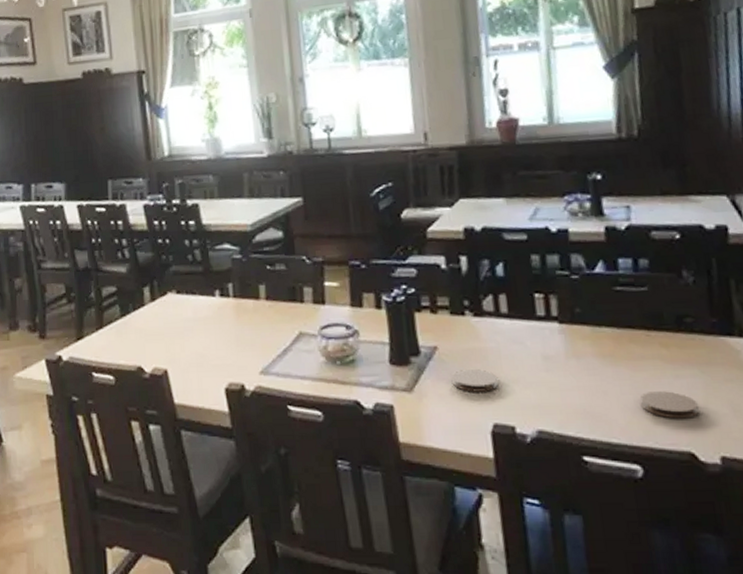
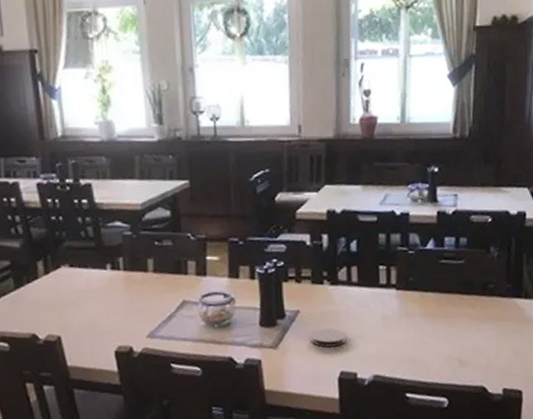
coaster: present [640,391,699,419] -> none [451,341,491,362]

